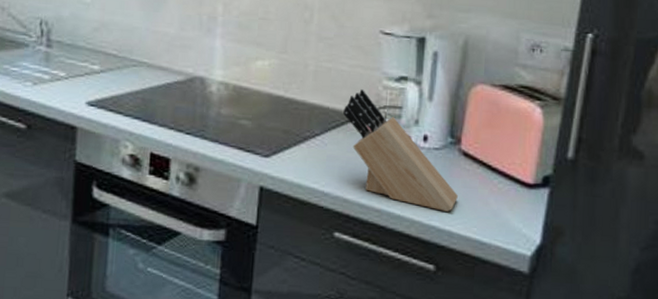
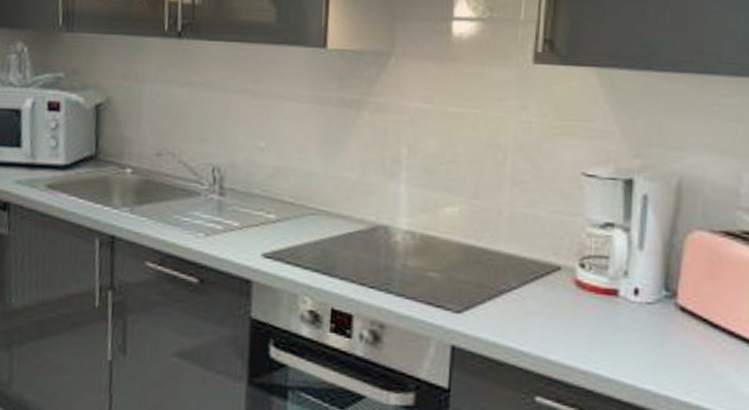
knife block: present [343,89,458,212] -> none [543,237,675,374]

